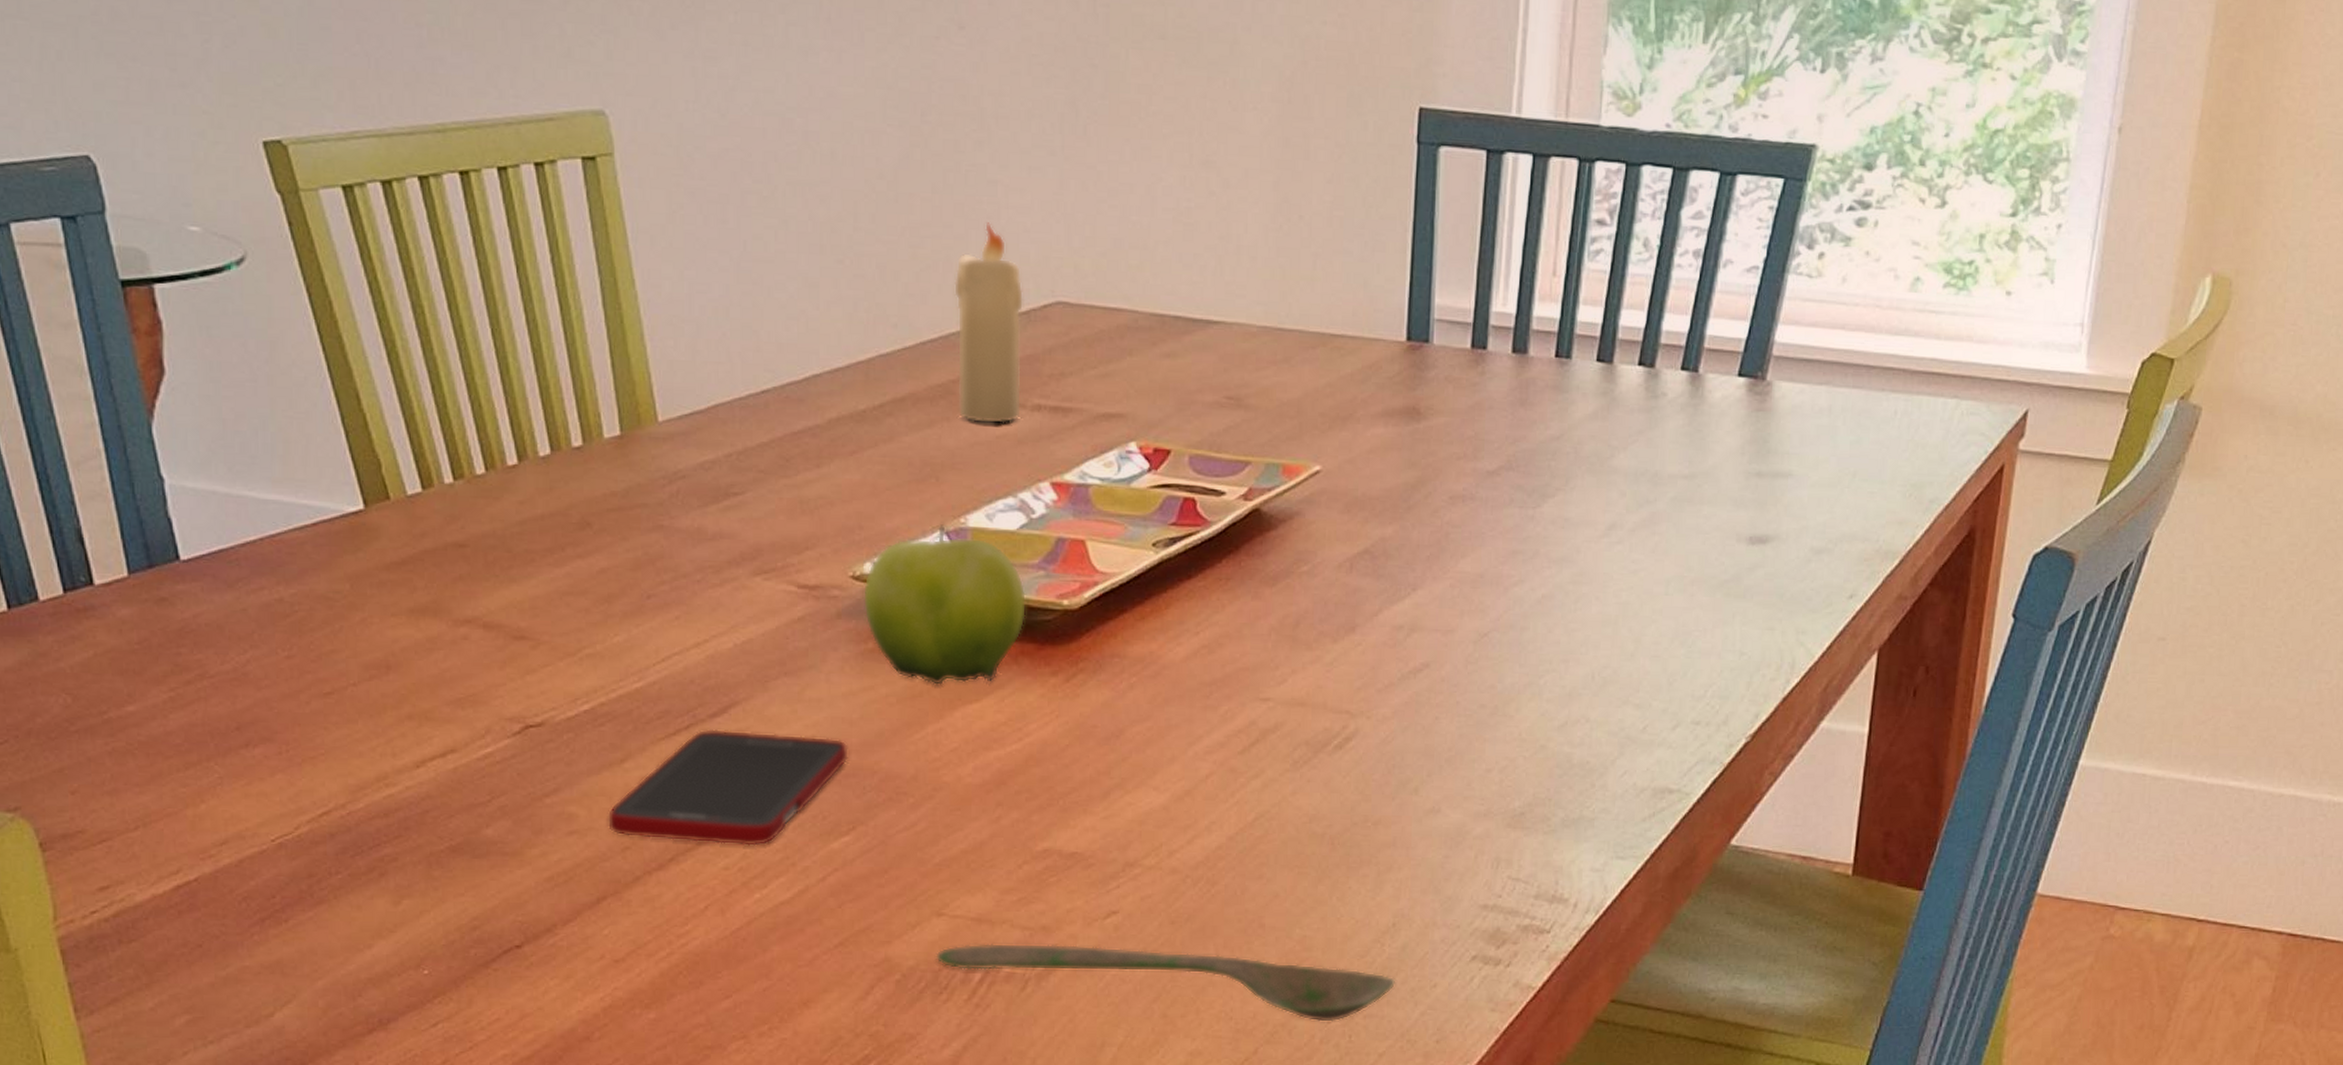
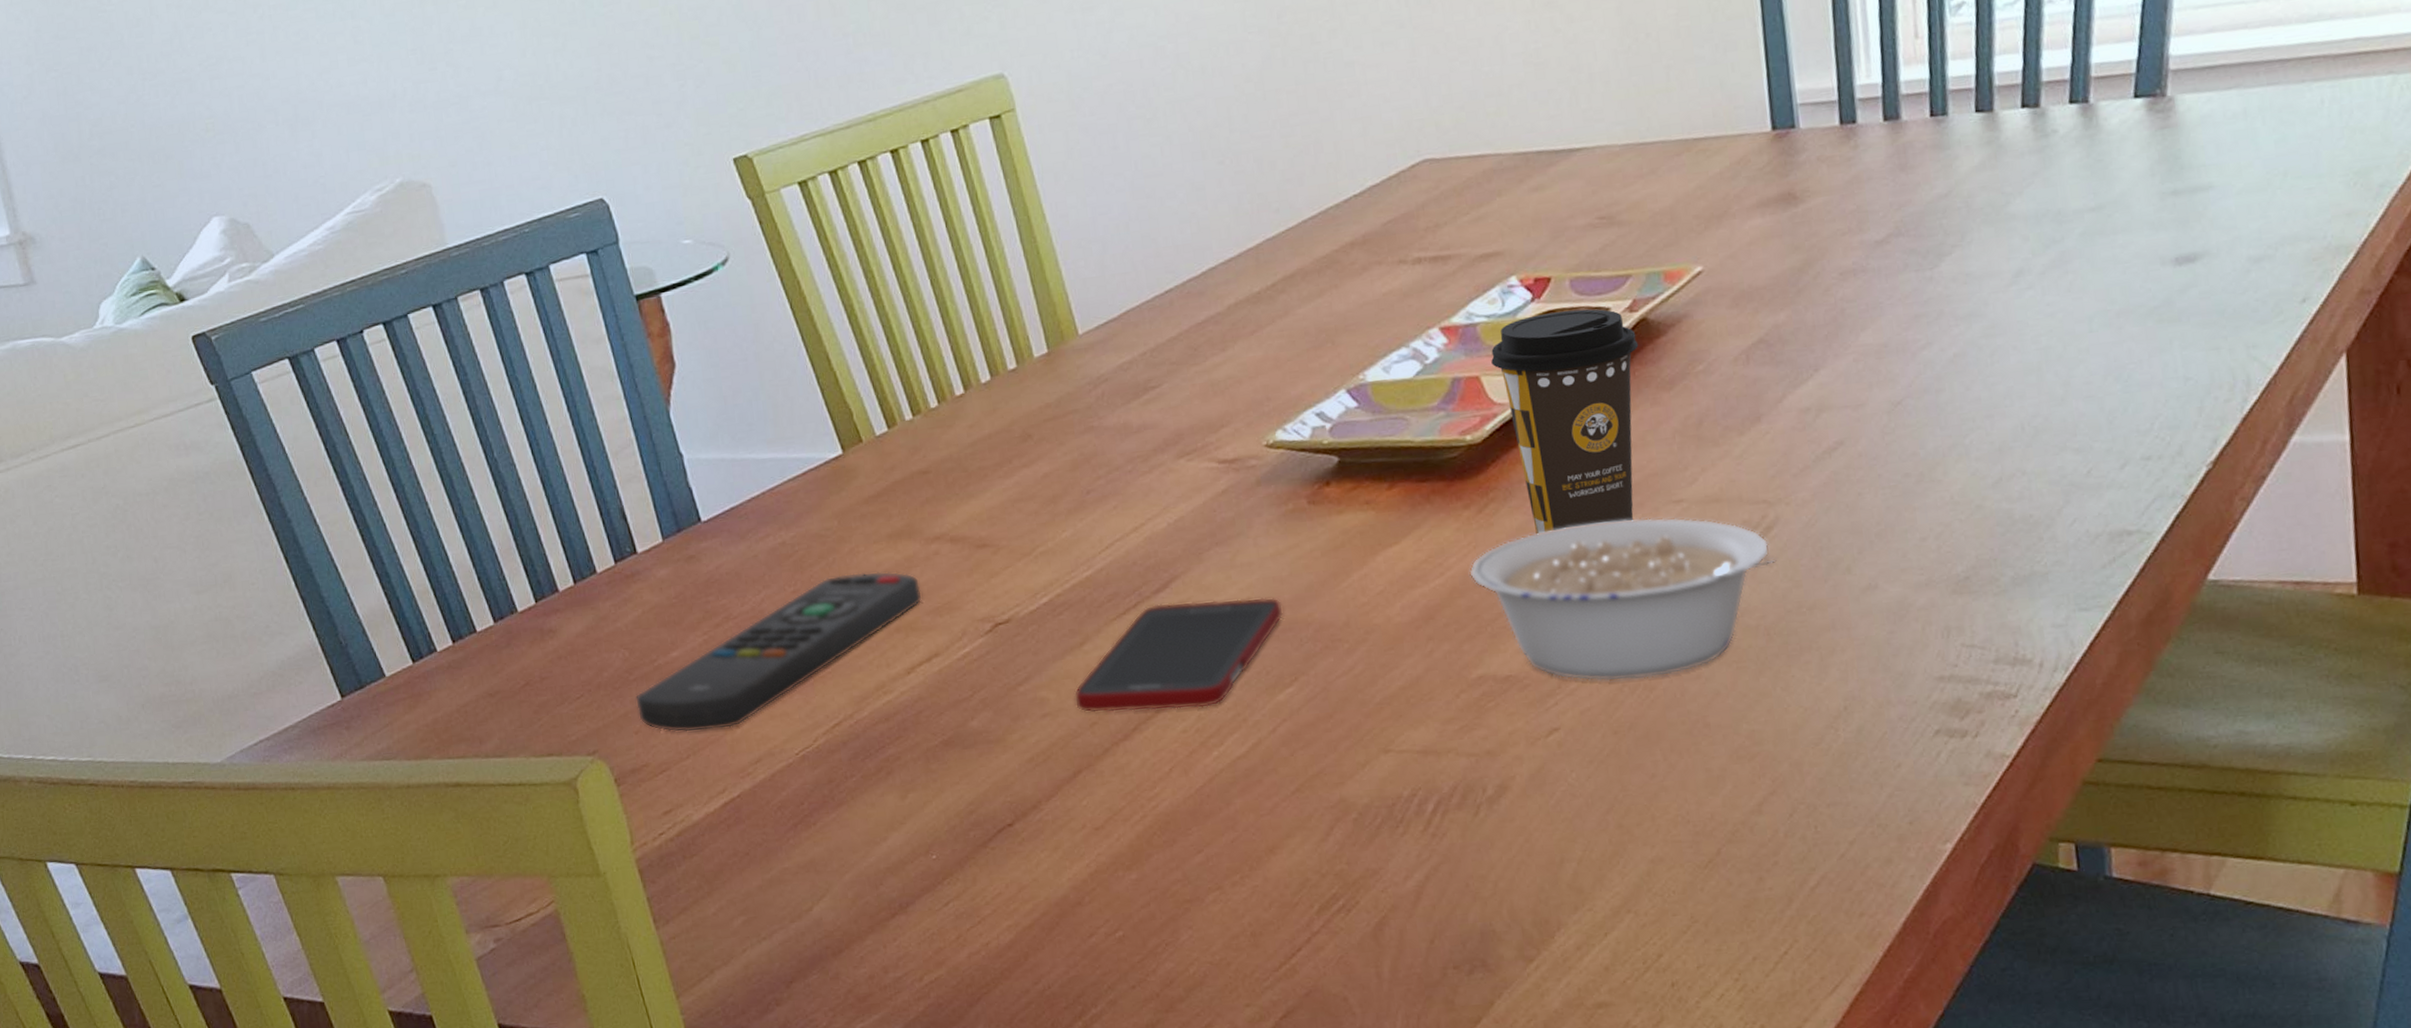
remote control: none [74,646,442,802] -> present [635,571,922,733]
fruit: present [862,524,1027,685] -> none [1277,384,1433,534]
spoon: present [936,943,1396,1022] -> none [1387,758,1857,816]
candle: present [954,222,1024,424] -> none [1325,100,1403,285]
legume: none [1048,709,1350,873] -> present [1469,517,1777,682]
coffee cup: none [1099,486,1248,713] -> present [1491,309,1639,535]

